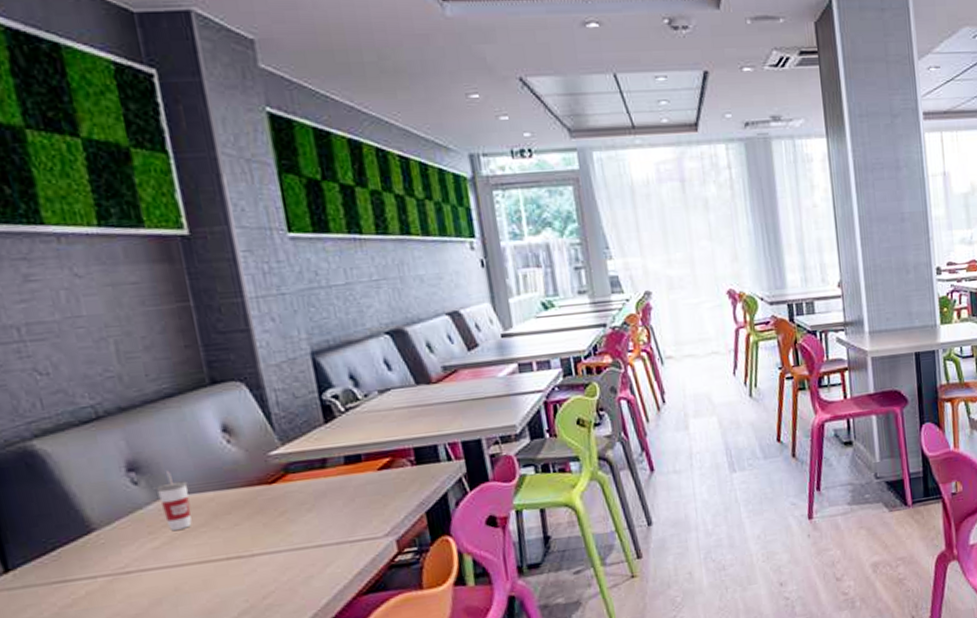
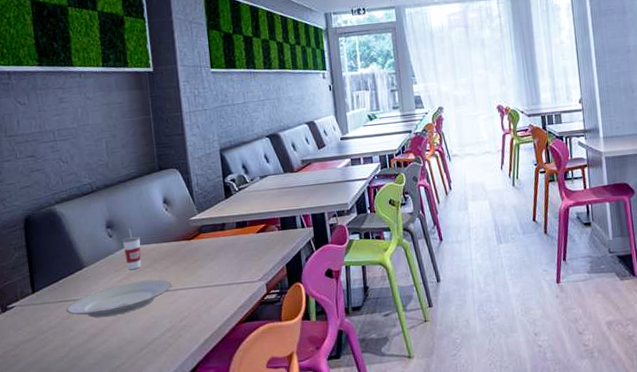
plate: none [67,542,246,603] -> present [66,280,172,318]

